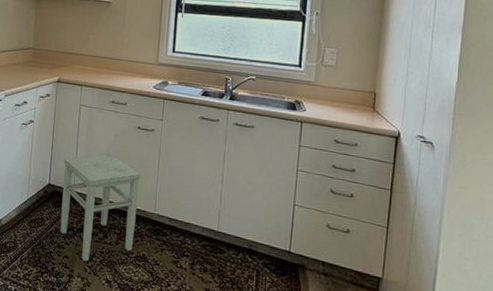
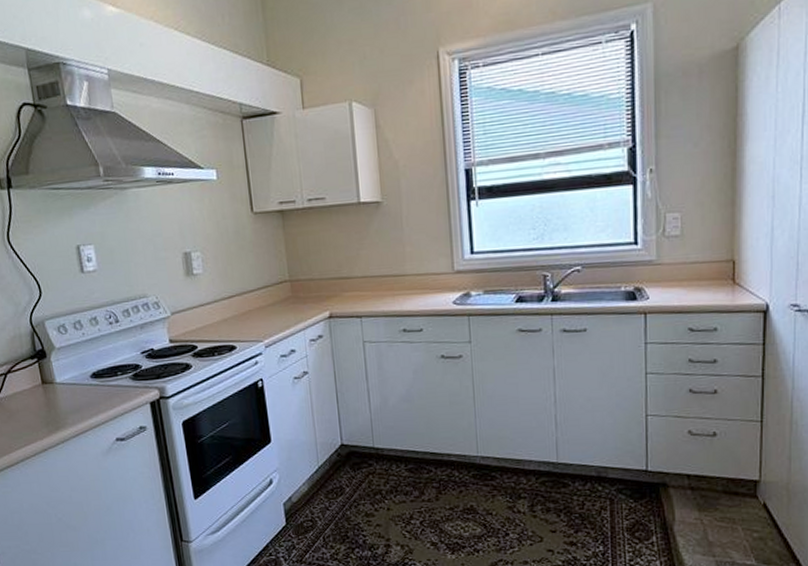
stool: present [60,154,141,262] -> none [355,395,457,526]

